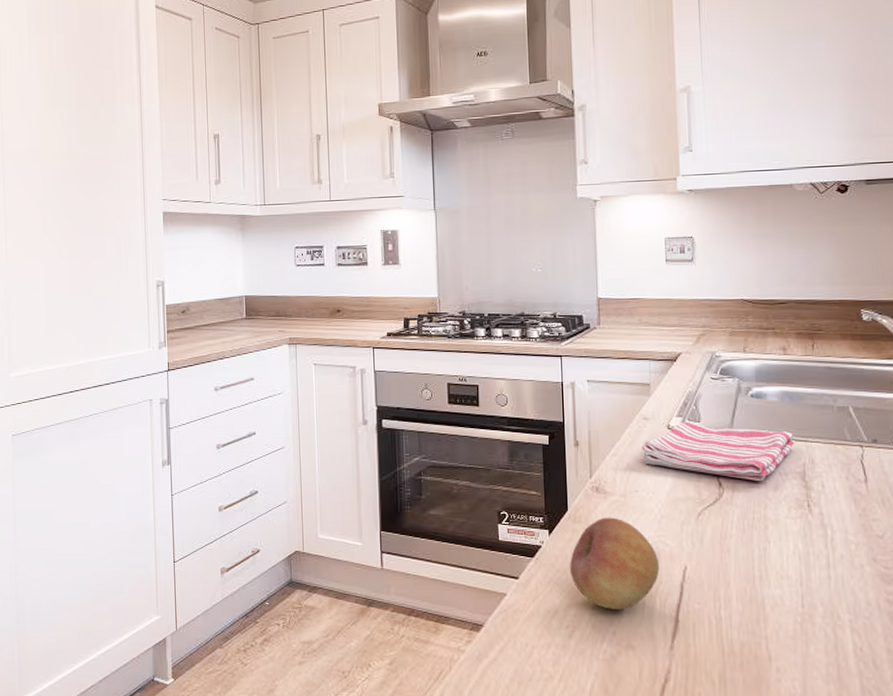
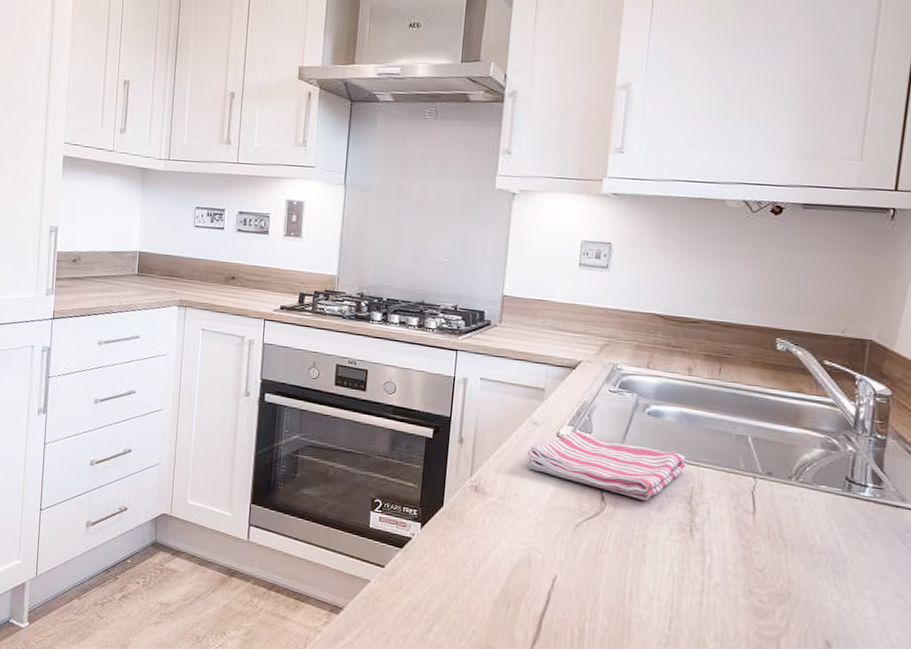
fruit: present [570,517,660,610] -> none [437,517,530,611]

